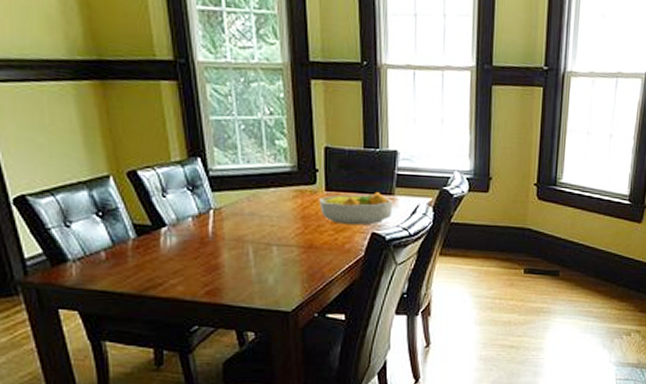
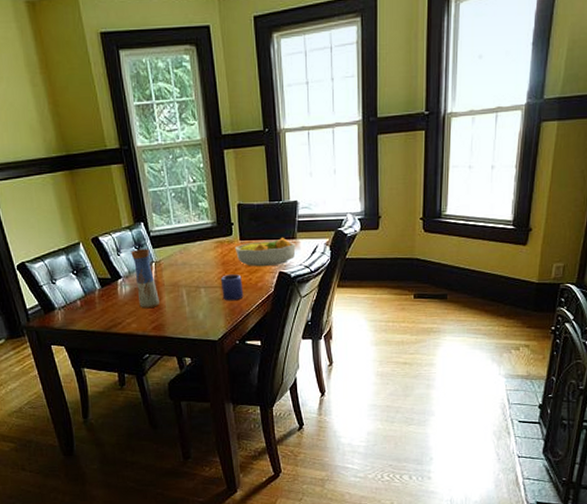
vase: none [181,191,218,268] -> present [131,249,161,309]
mug: none [298,231,327,264] -> present [220,274,244,301]

